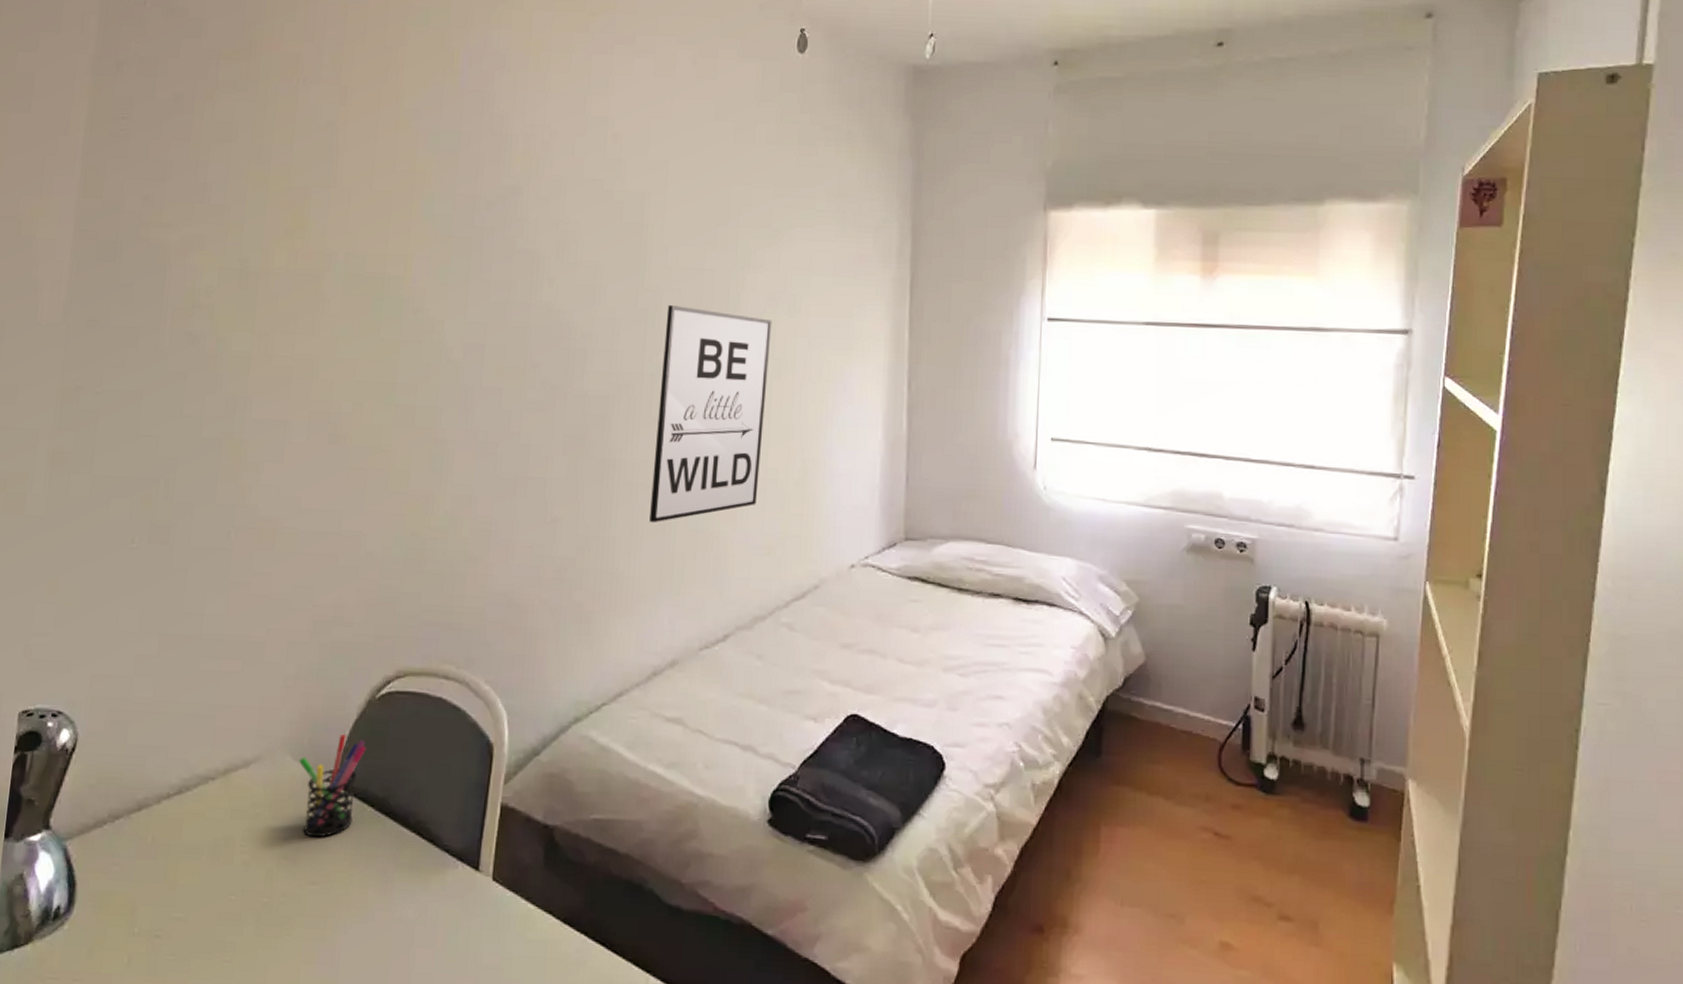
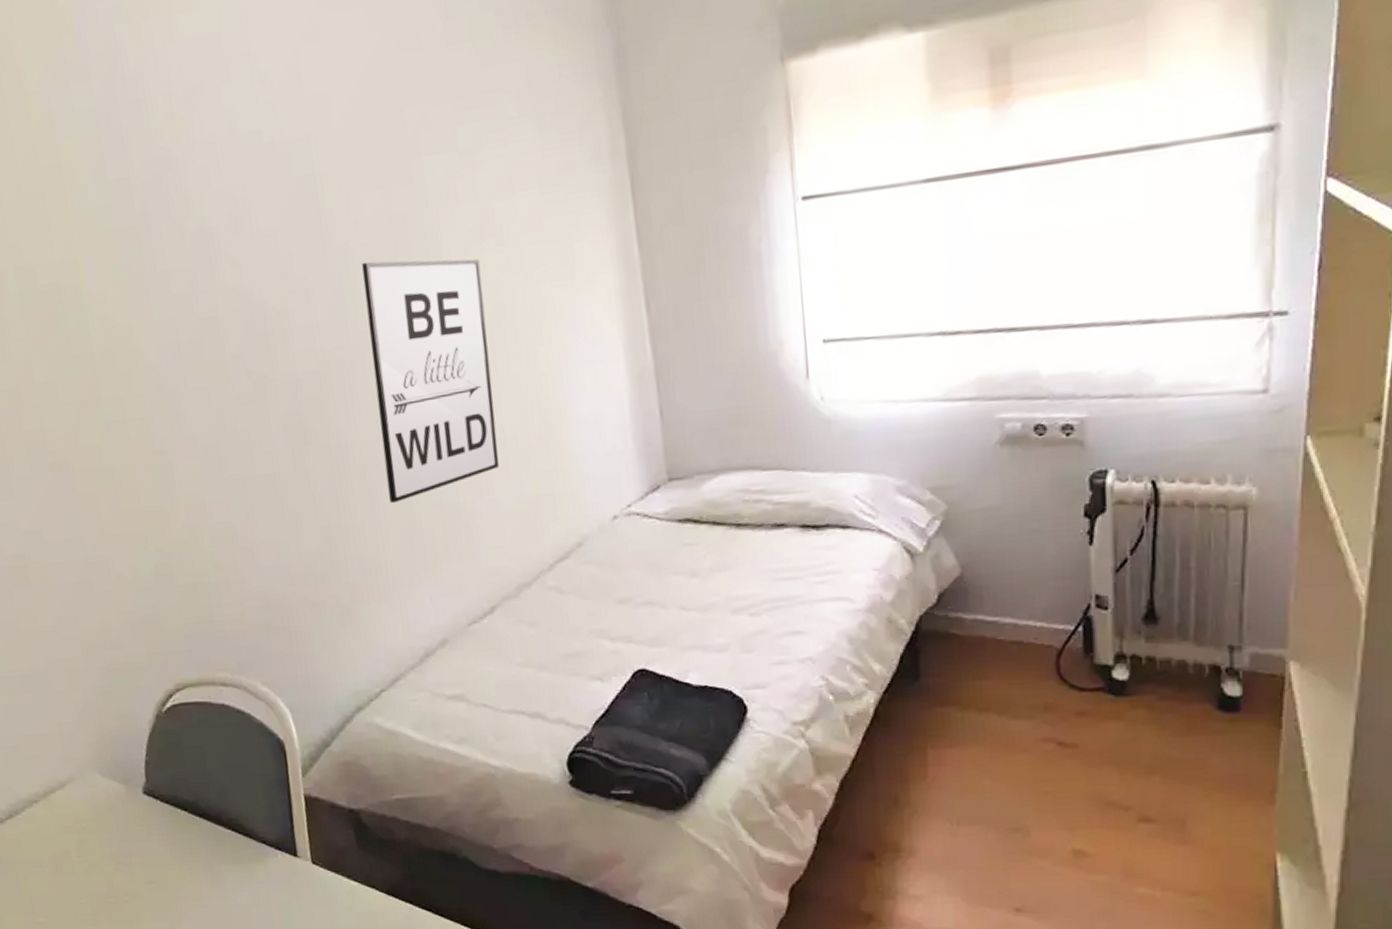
pen holder: present [299,734,367,838] -> none [108,749,171,843]

